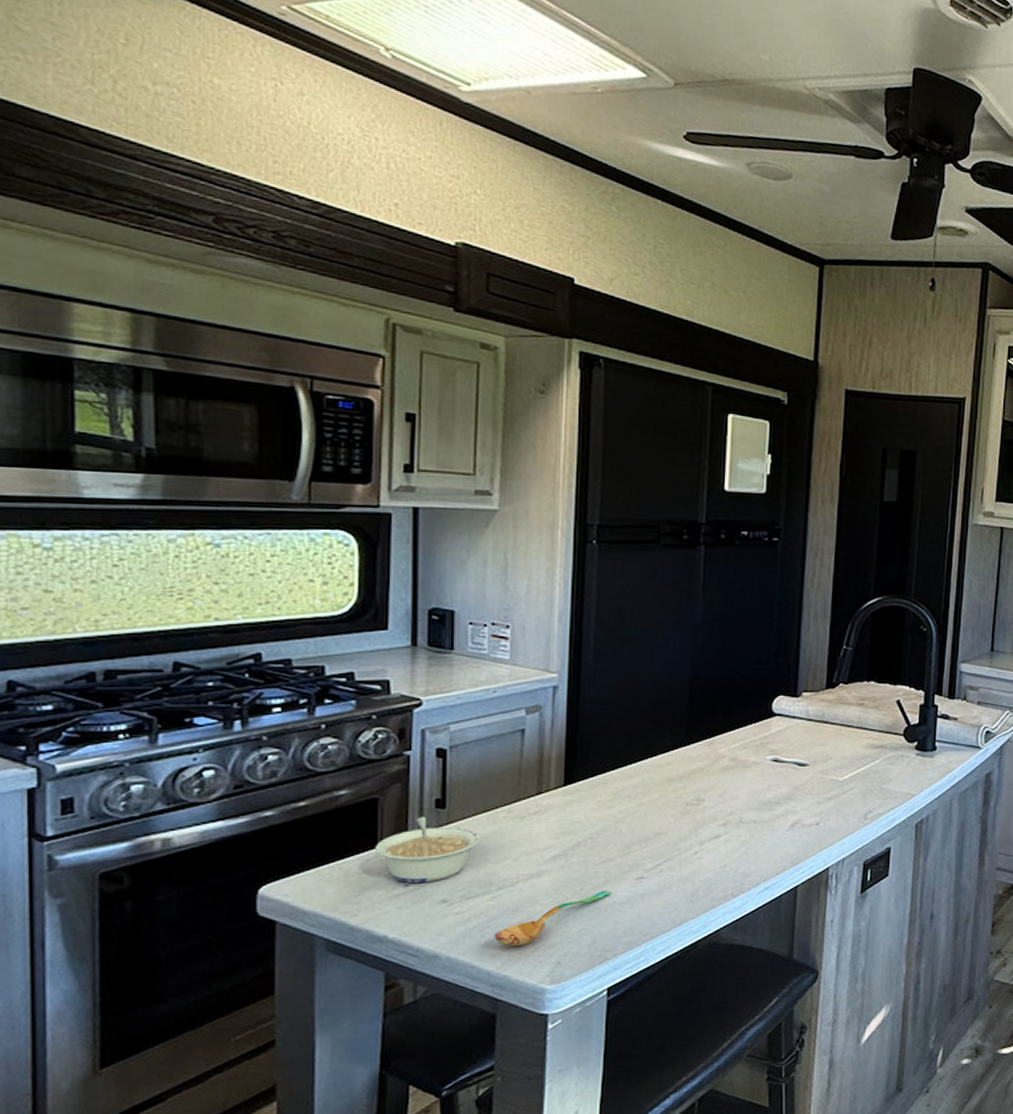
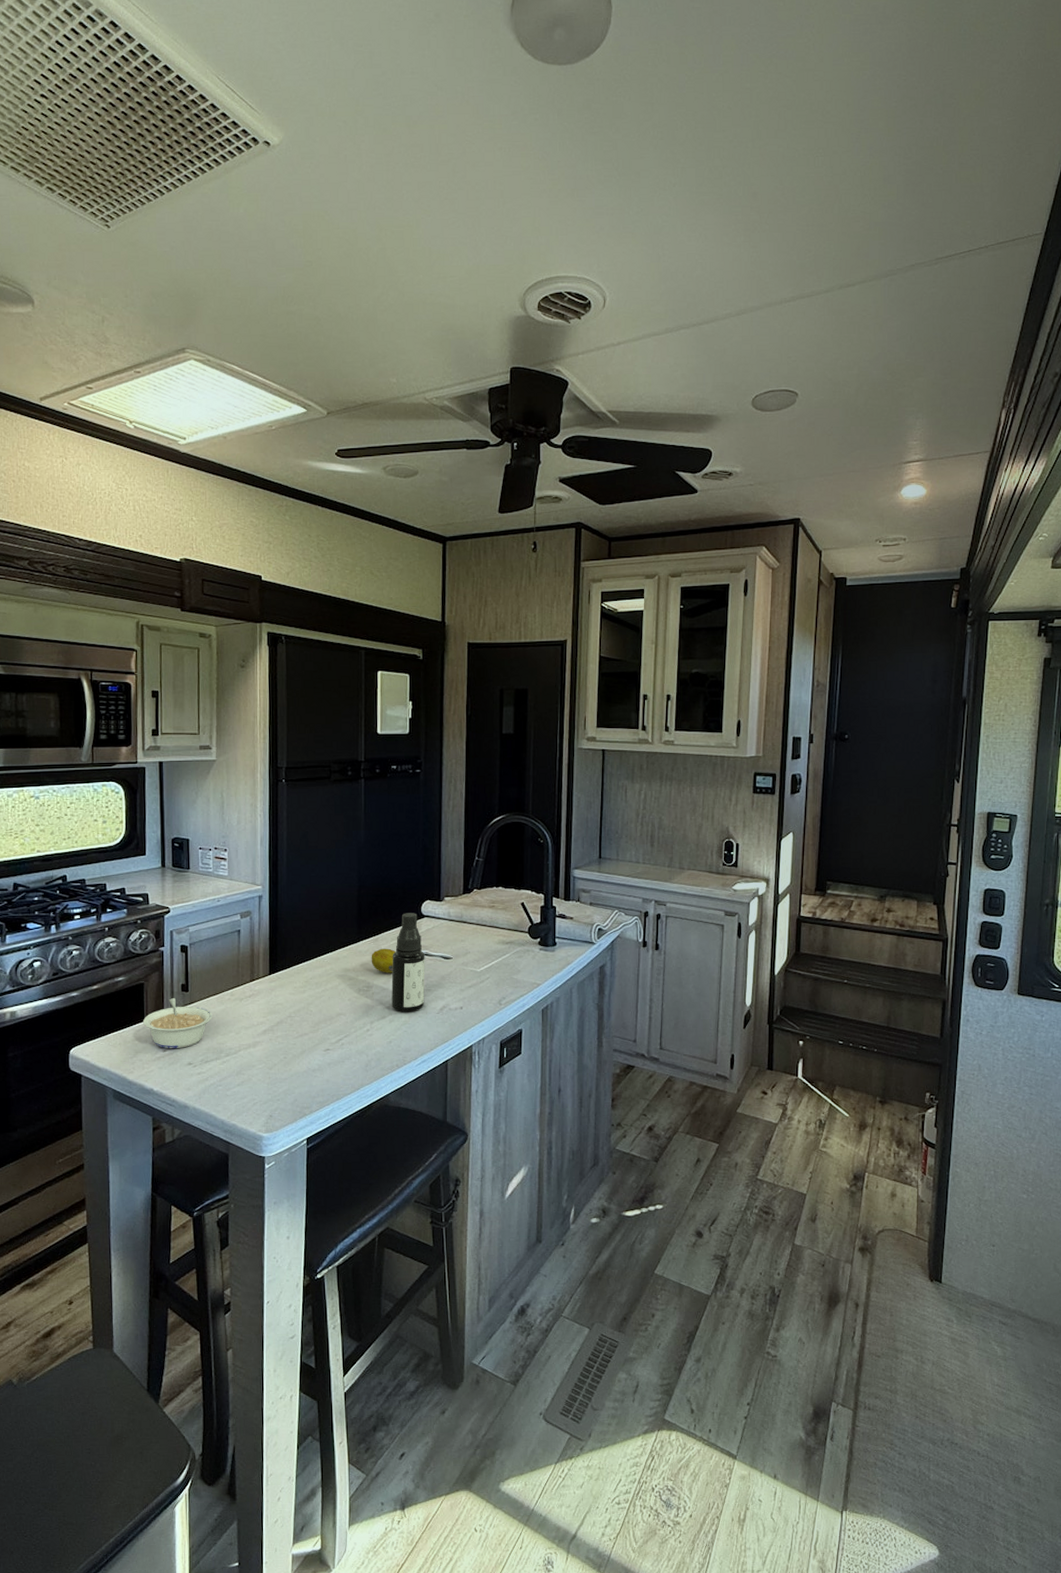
soupspoon: present [494,891,612,947] -> none [225,1059,307,1102]
fruit: none [704,753,737,783] -> present [371,948,396,973]
spray bottle: none [729,710,774,830] -> present [391,913,425,1012]

